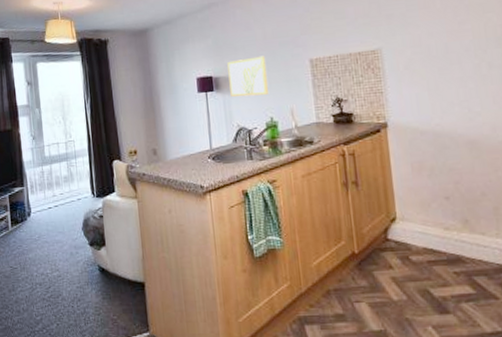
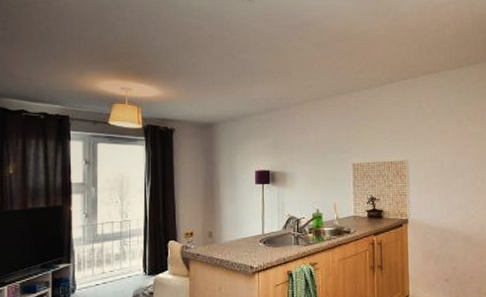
wall art: present [227,56,269,97] -> none [284,157,318,191]

